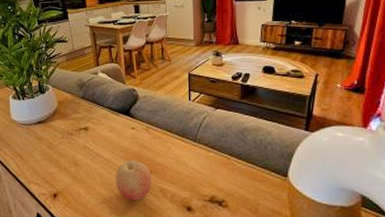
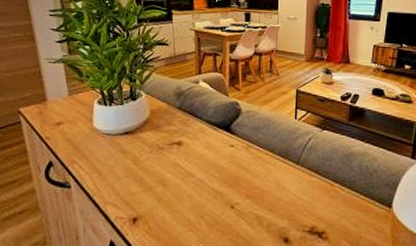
fruit: present [115,160,152,201] -> none [206,181,248,229]

